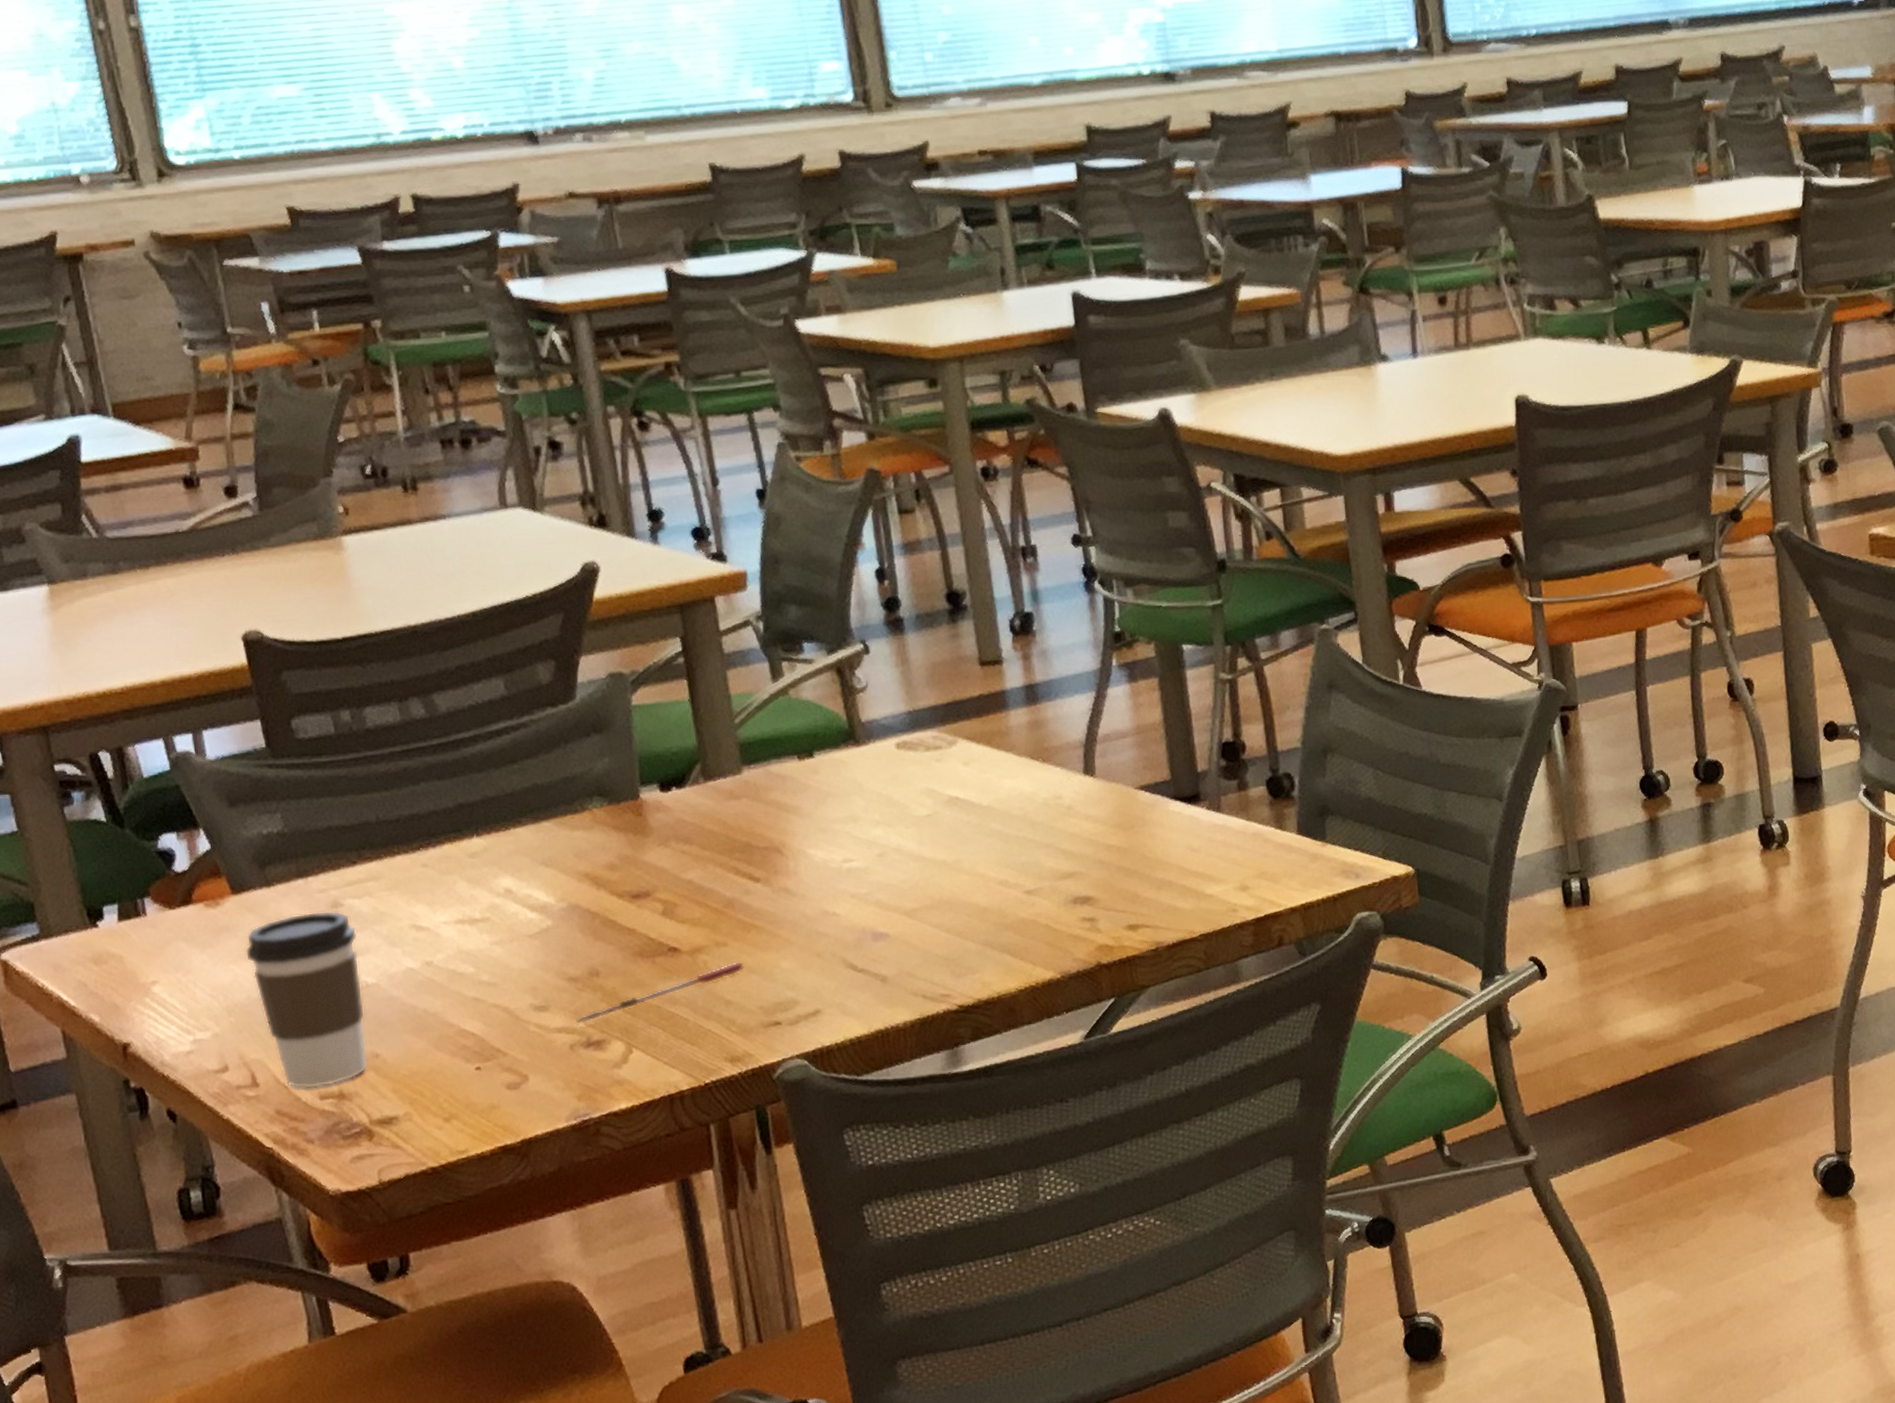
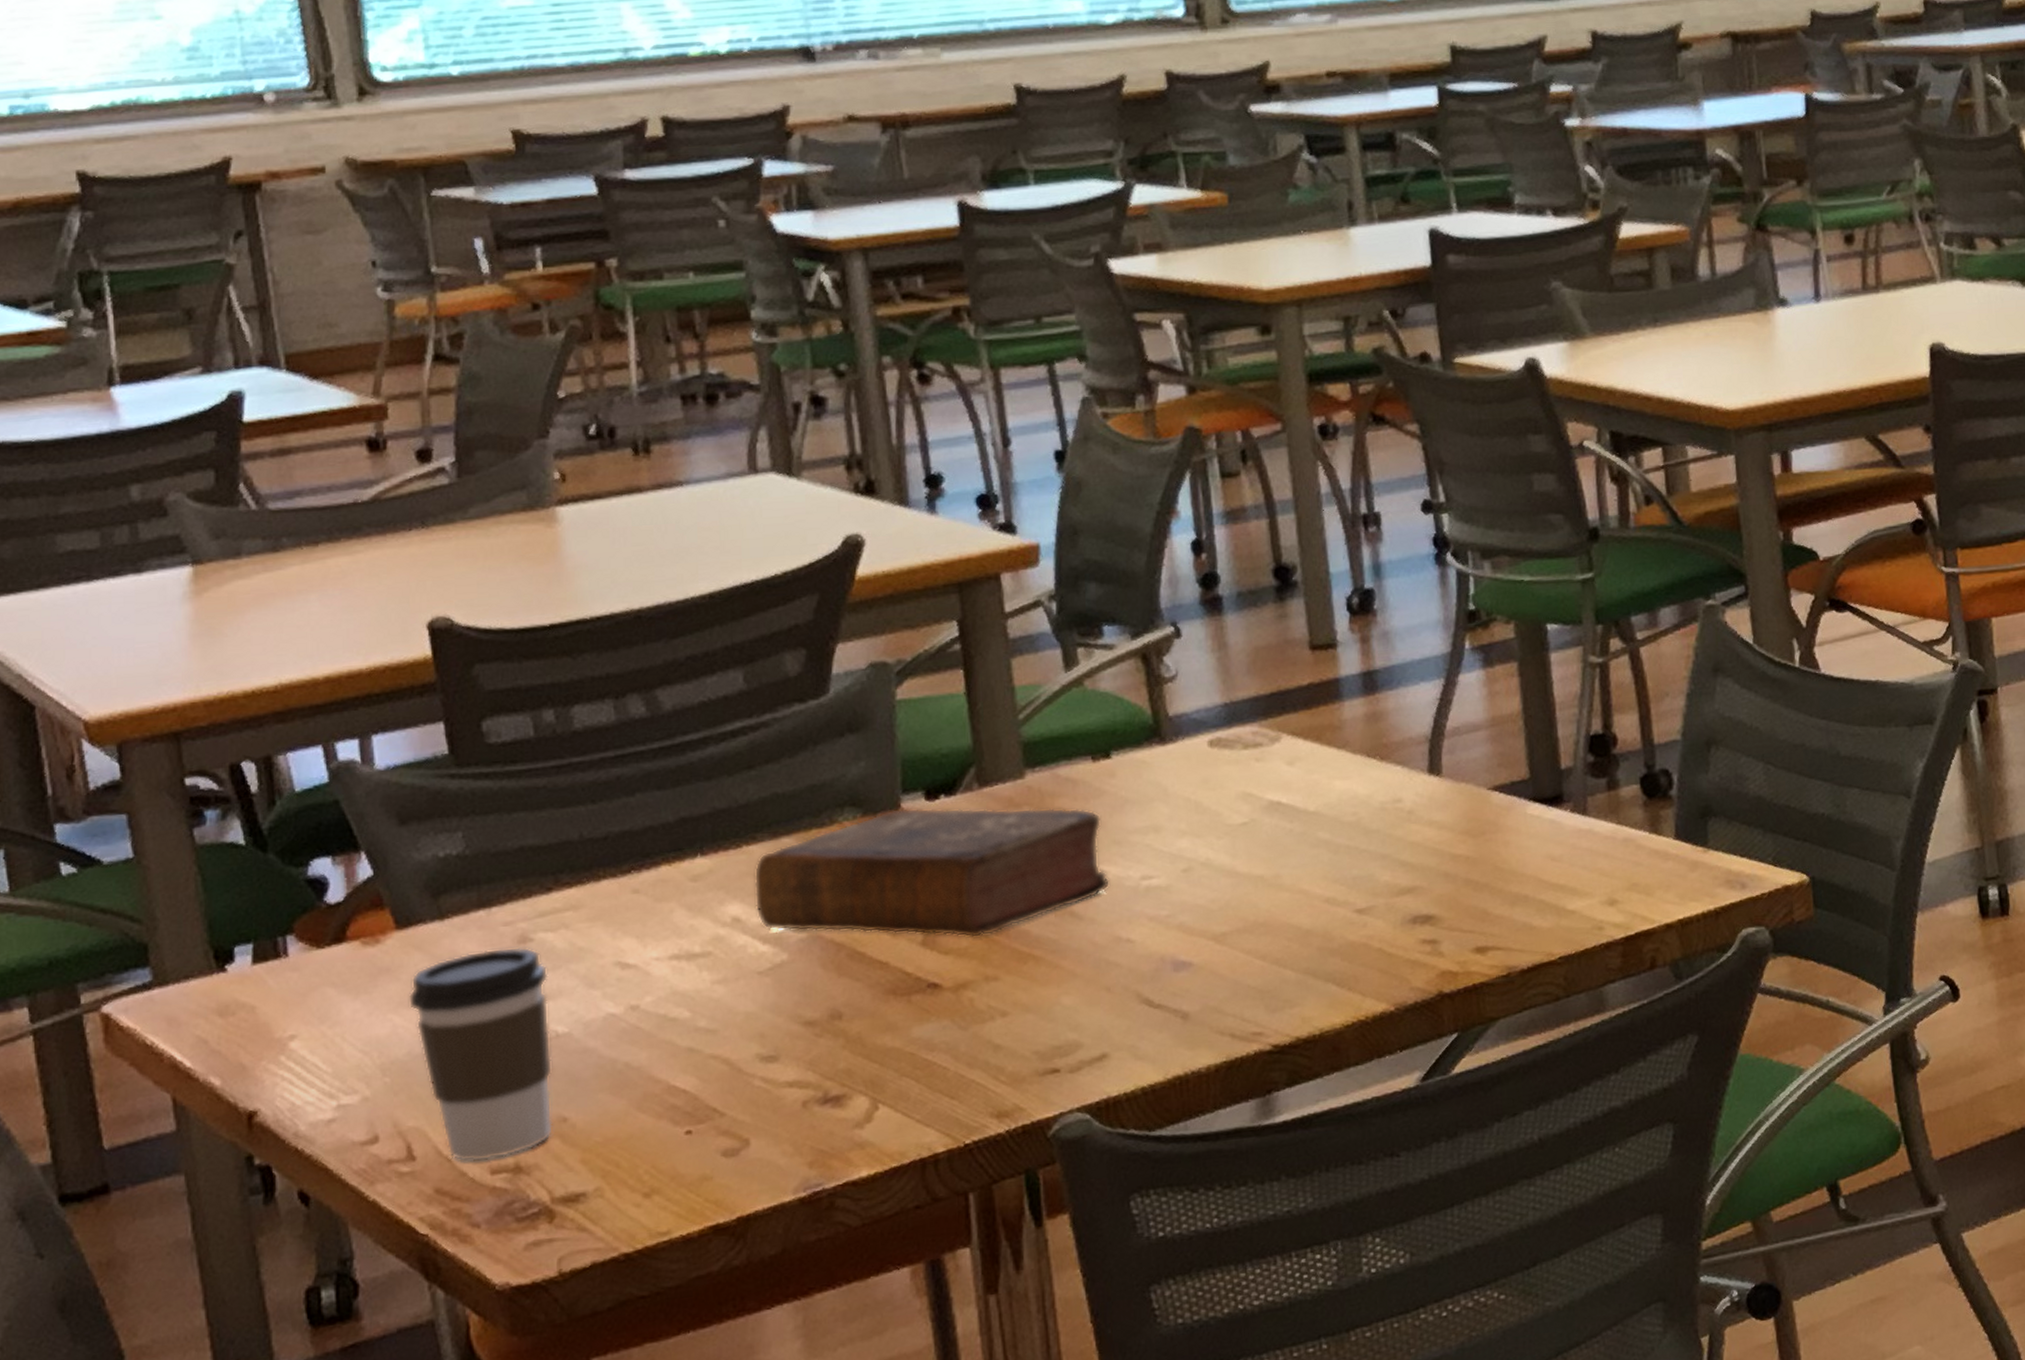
book: none [521,798,818,910] -> present [754,808,1111,938]
pen: present [575,961,744,1024] -> none [810,997,1017,1076]

